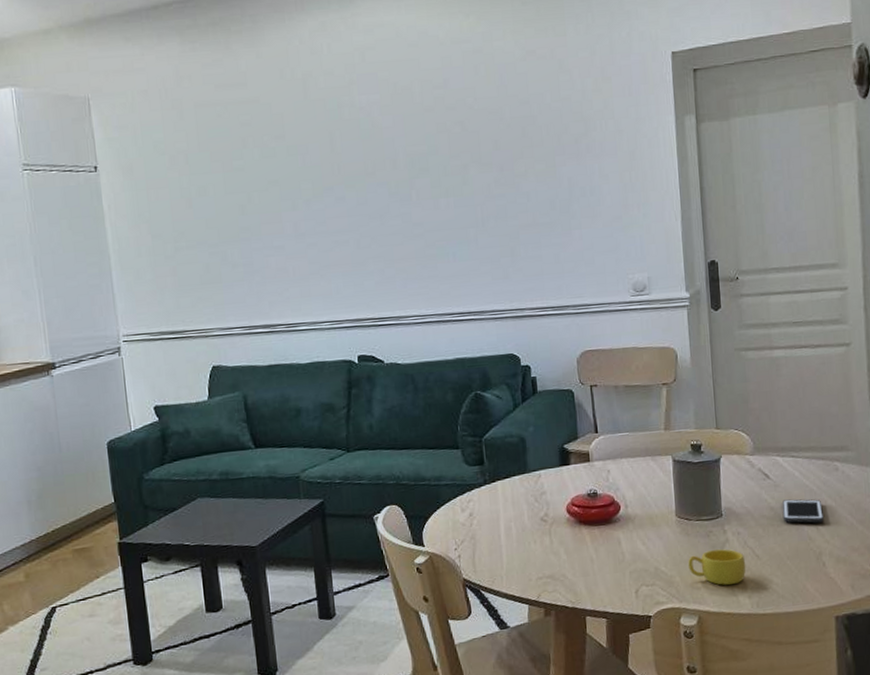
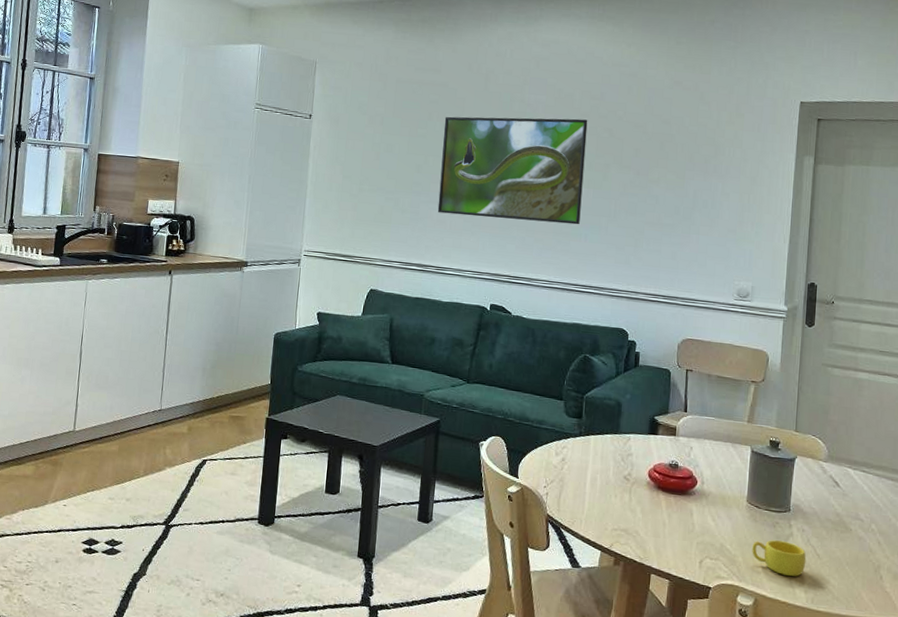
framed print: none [262,115,445,259] -> present [437,116,588,225]
cell phone: present [782,499,824,523] -> none [847,509,887,538]

